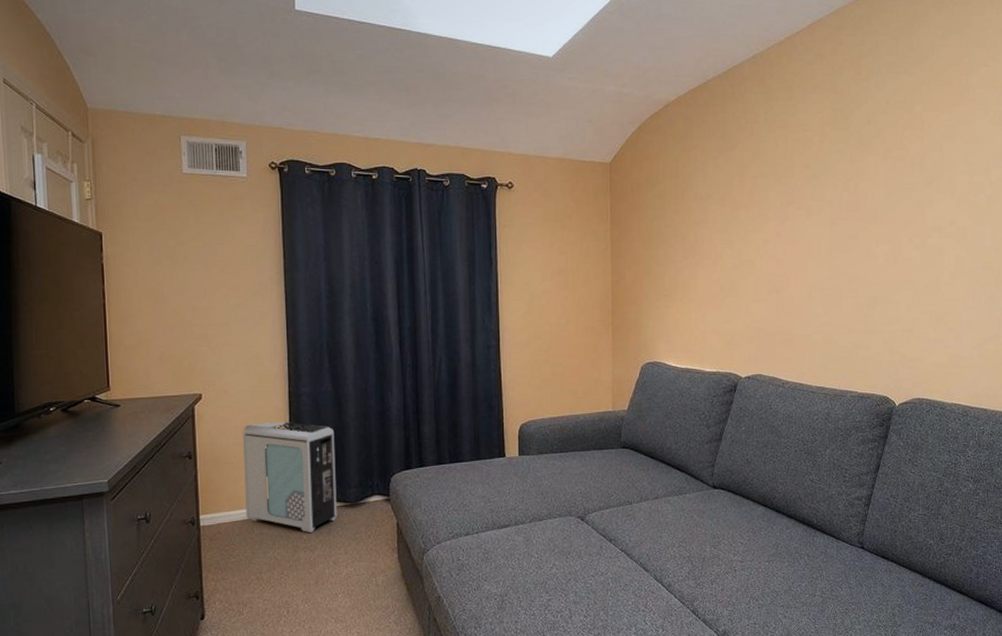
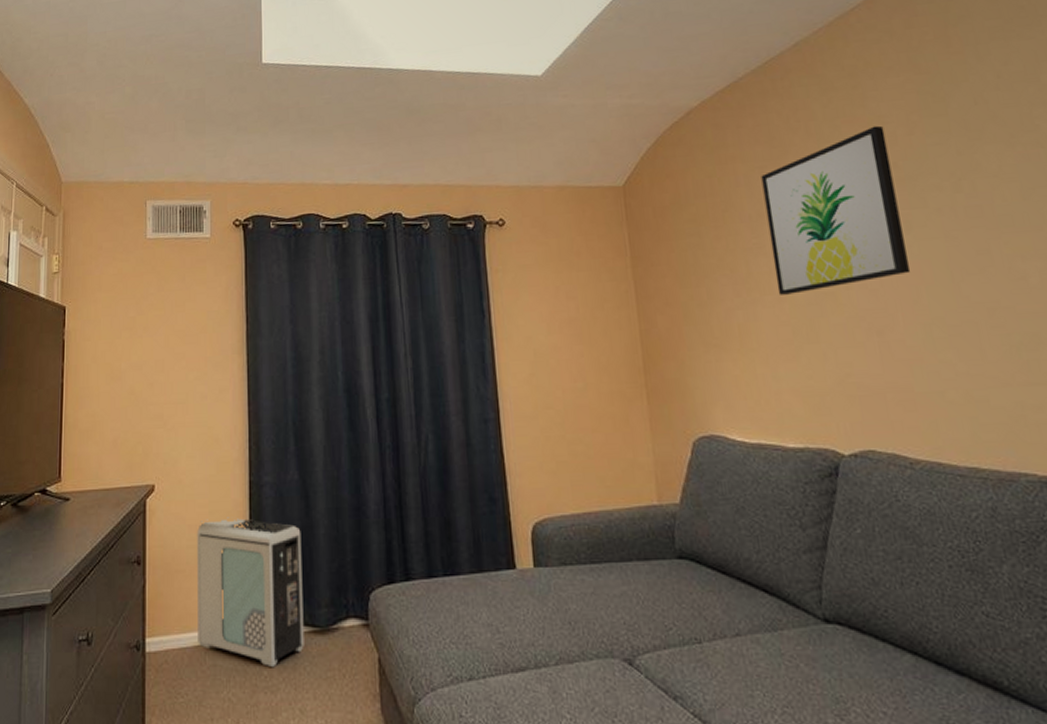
wall art: none [714,132,805,260] -> present [761,125,911,295]

